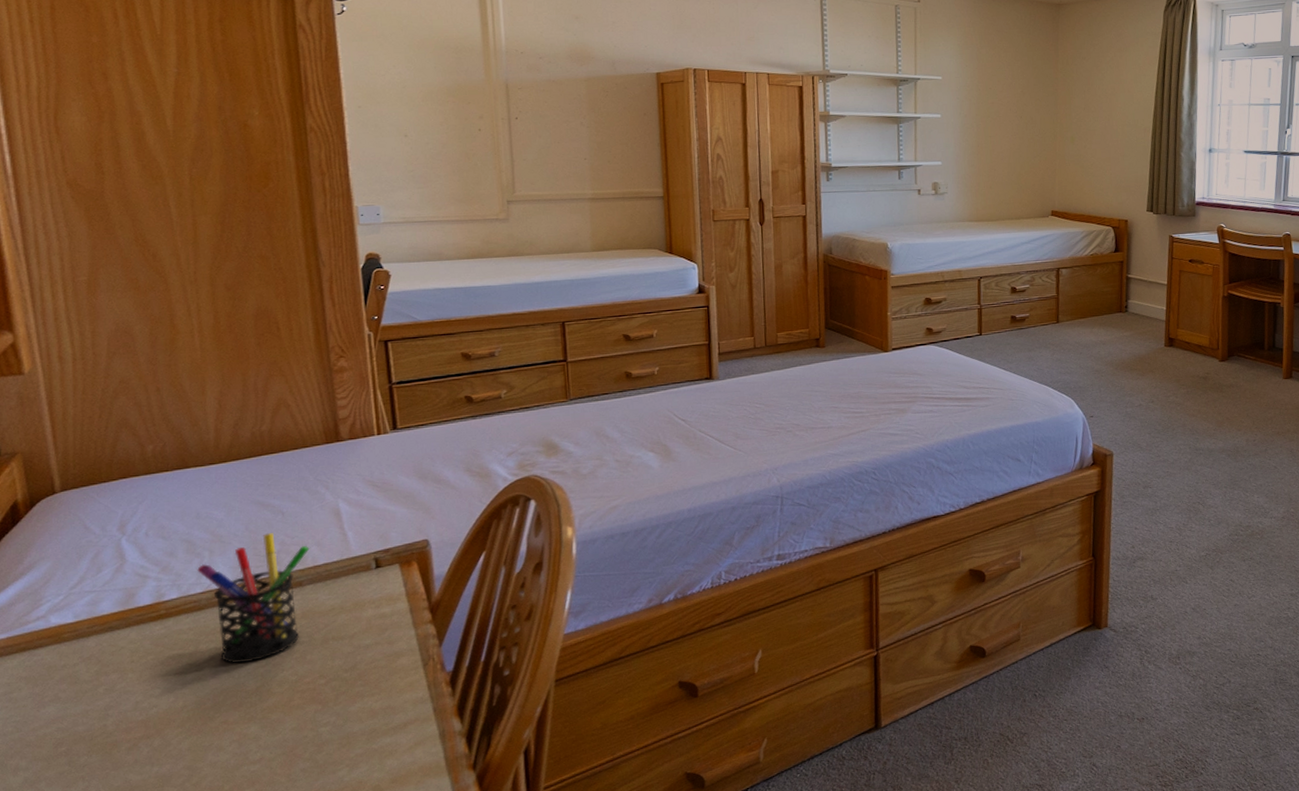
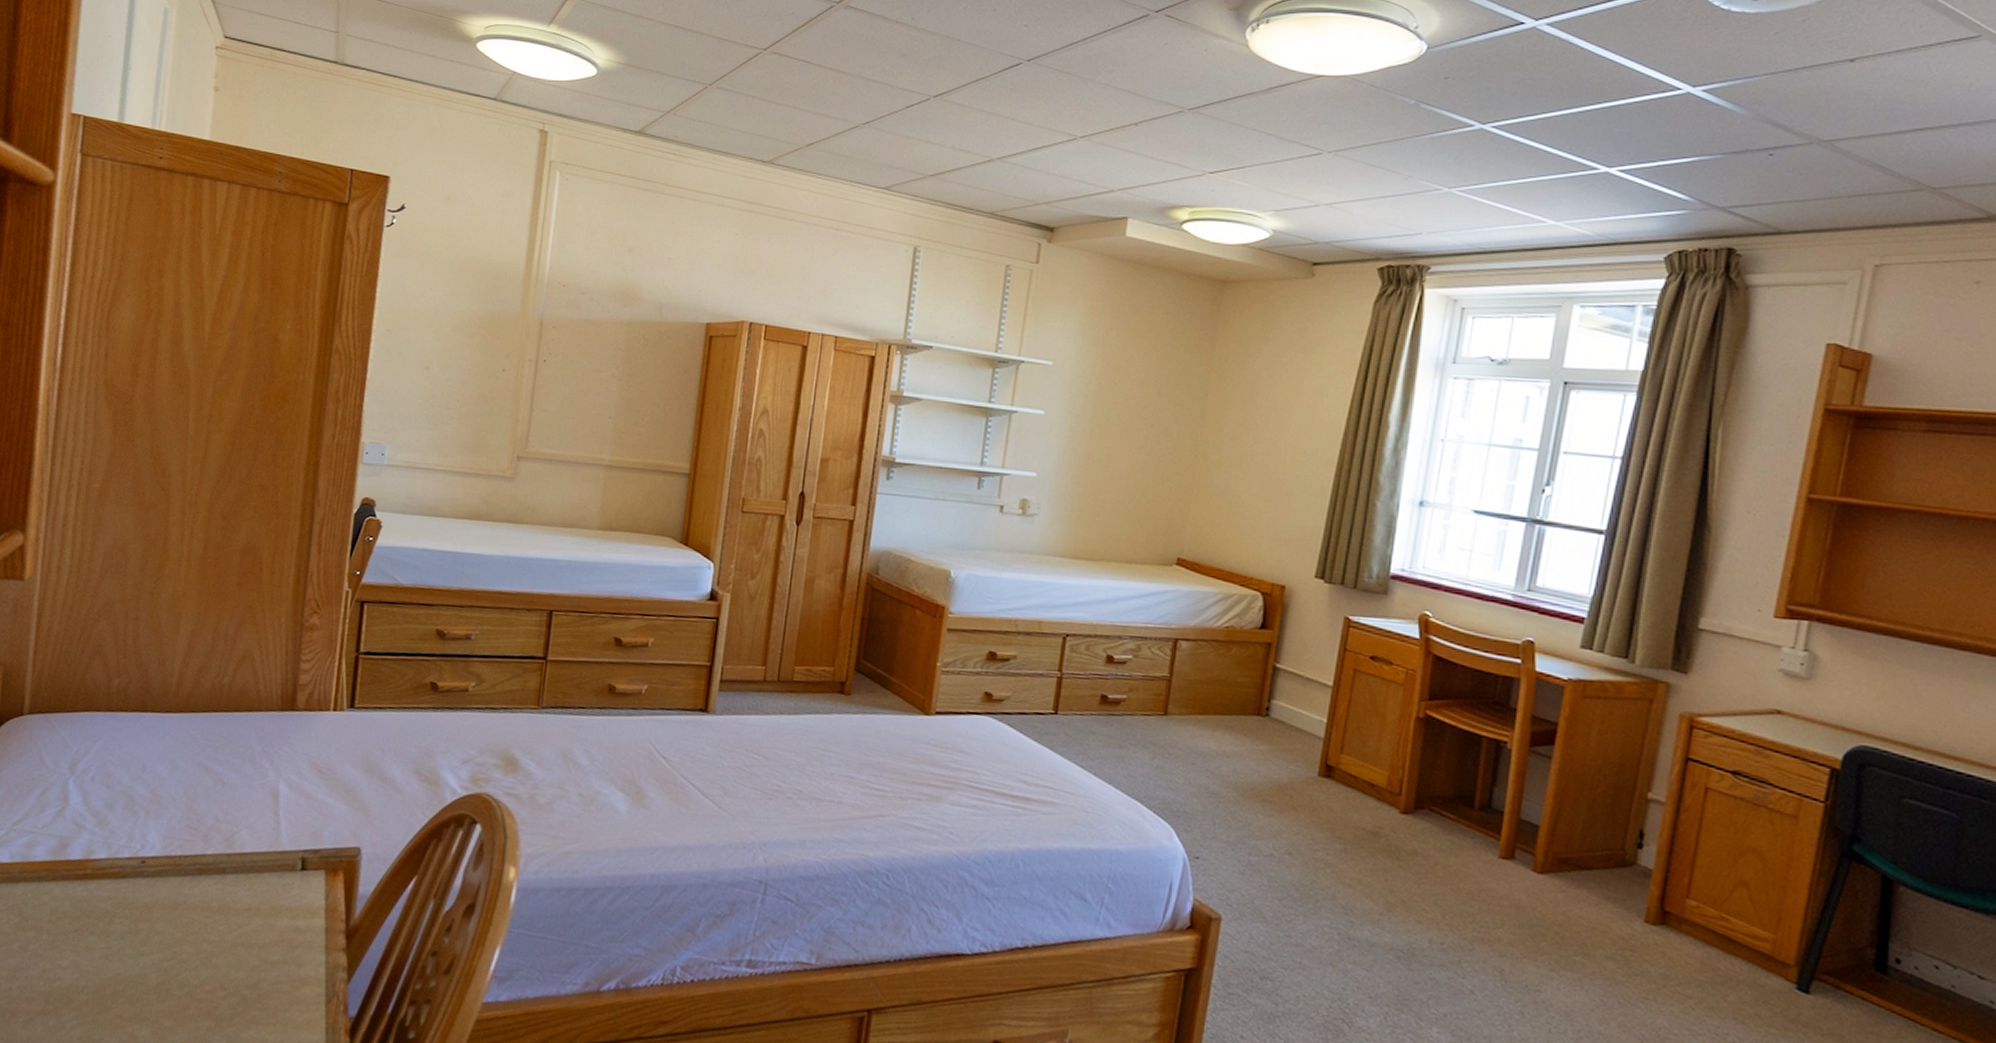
pen holder: present [197,533,310,663] -> none [130,803,241,952]

